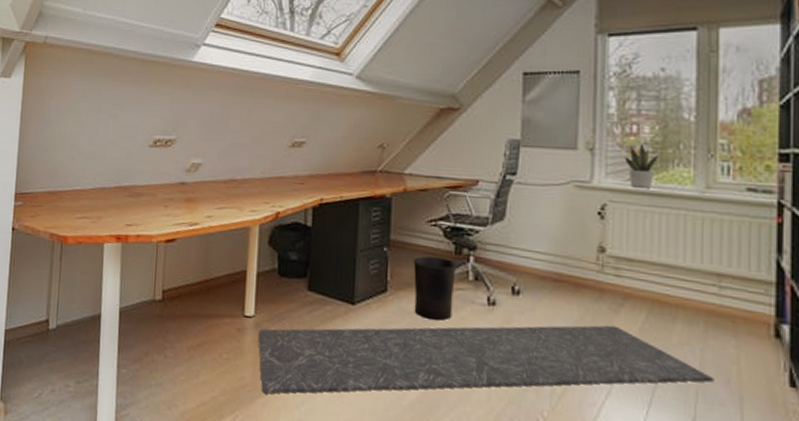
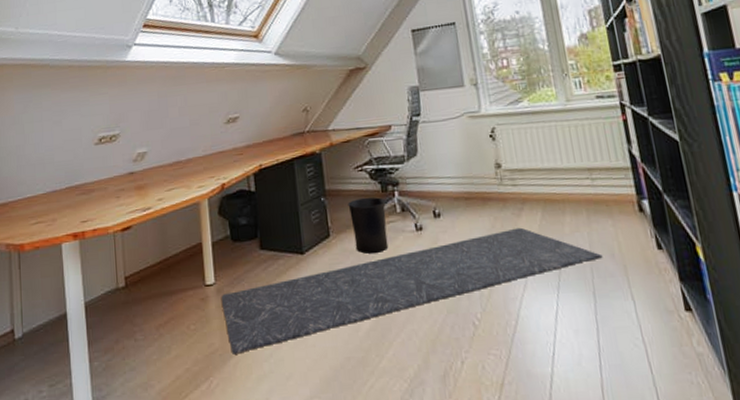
potted plant: present [624,143,660,190] -> none [502,73,528,111]

